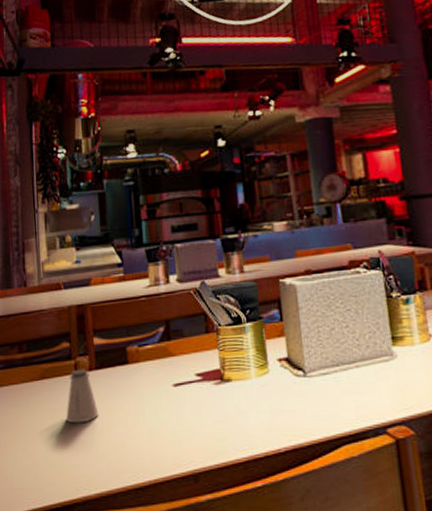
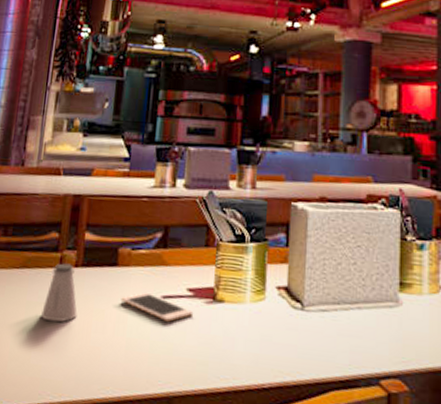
cell phone: none [136,383,205,407] -> present [121,292,194,322]

